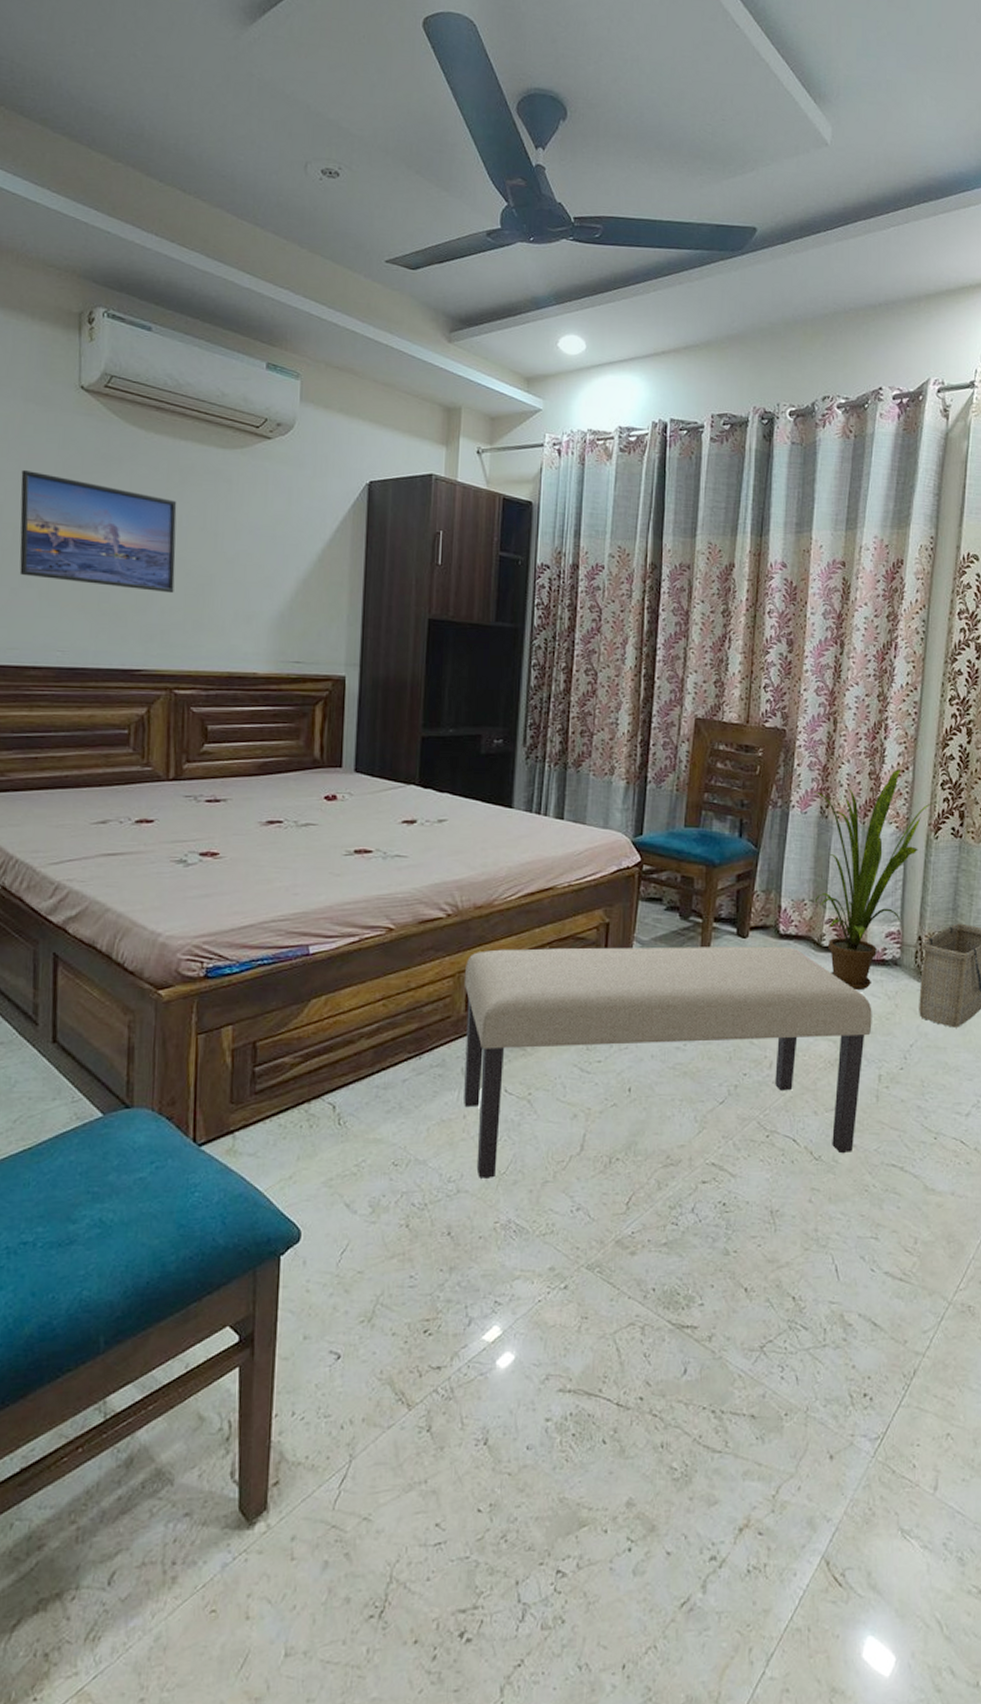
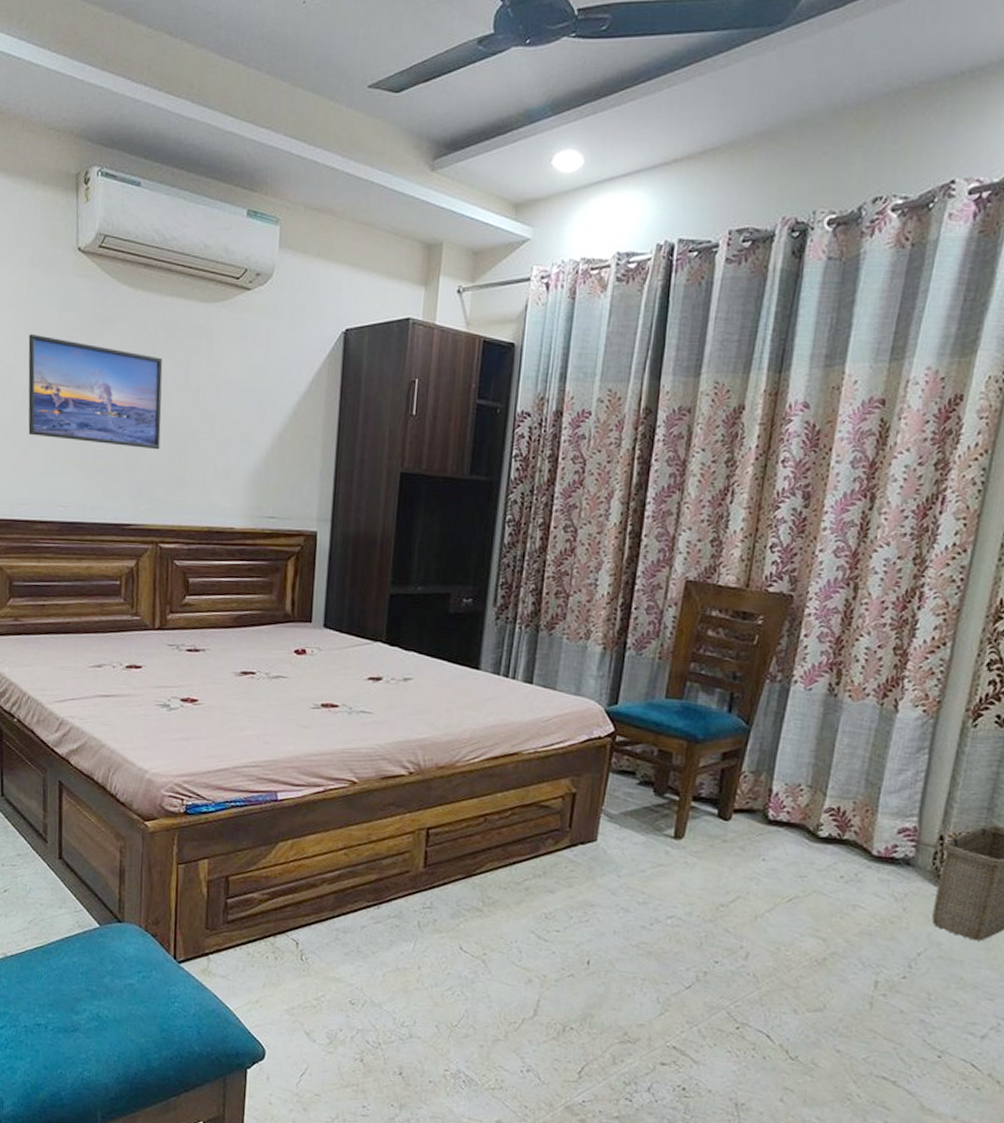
bench: present [464,946,872,1178] -> none [419,810,874,1058]
house plant: present [811,769,933,991] -> none [814,644,974,889]

